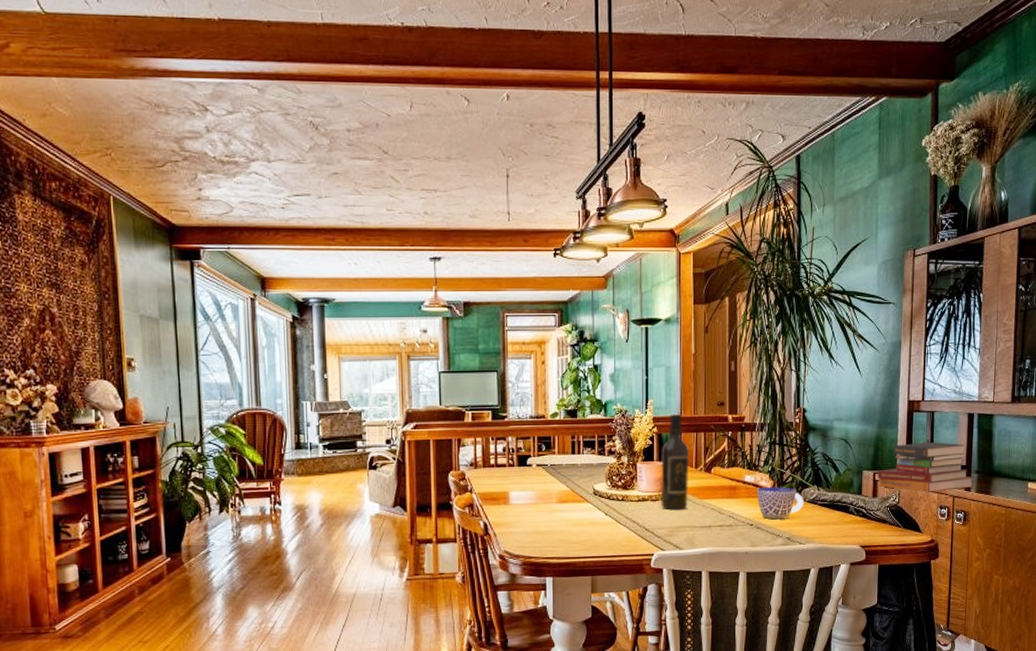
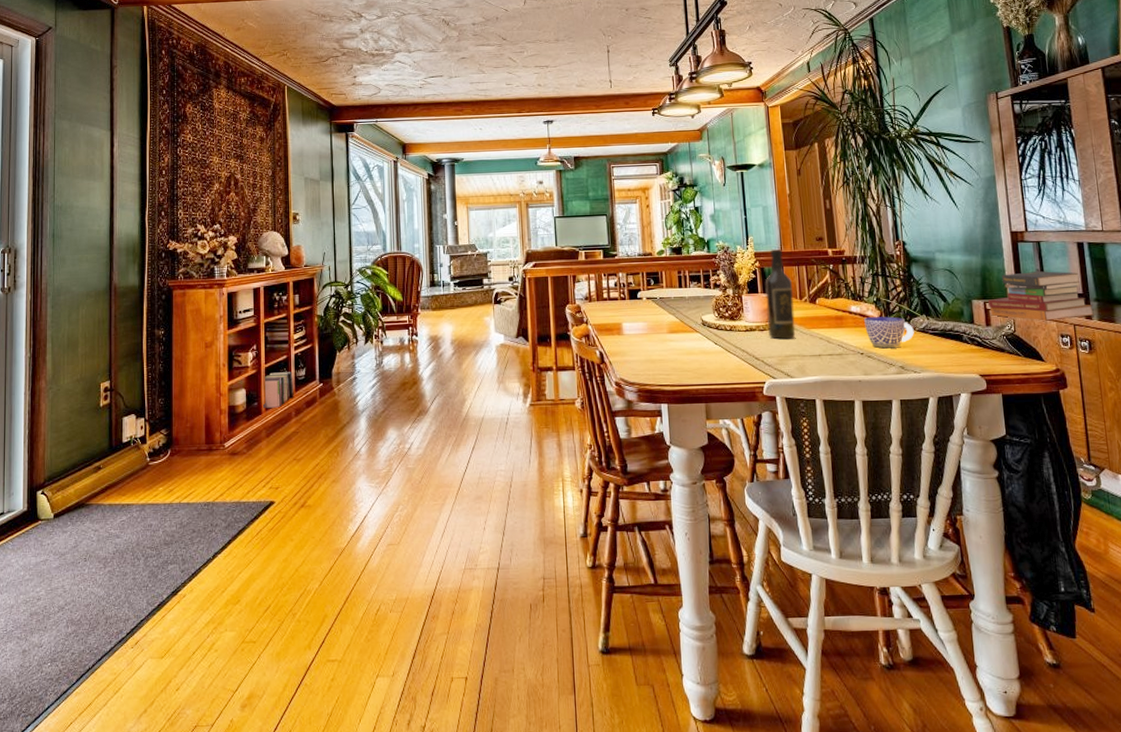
books: none [100,545,137,586] -> present [263,372,294,408]

